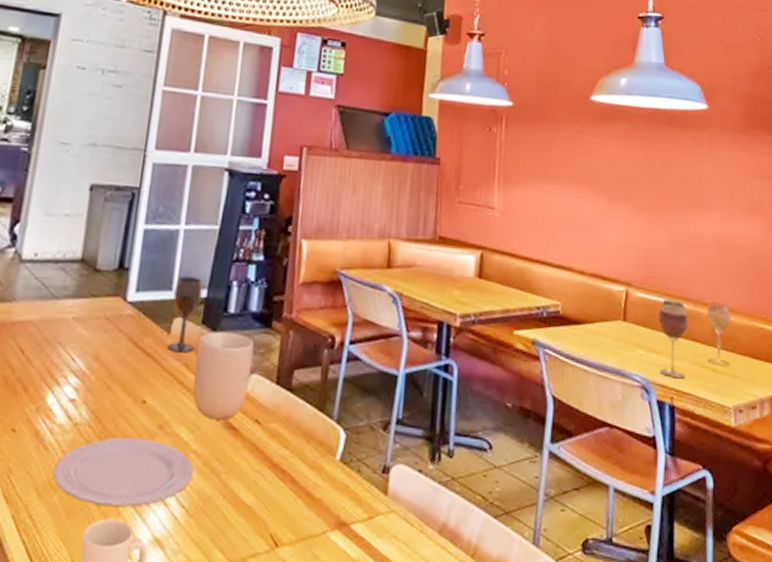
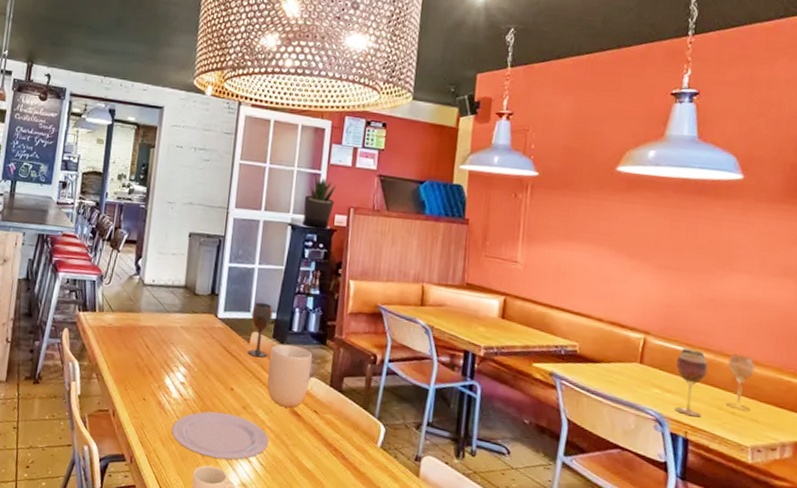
planter: none [243,103,286,177] -> present [302,173,336,231]

